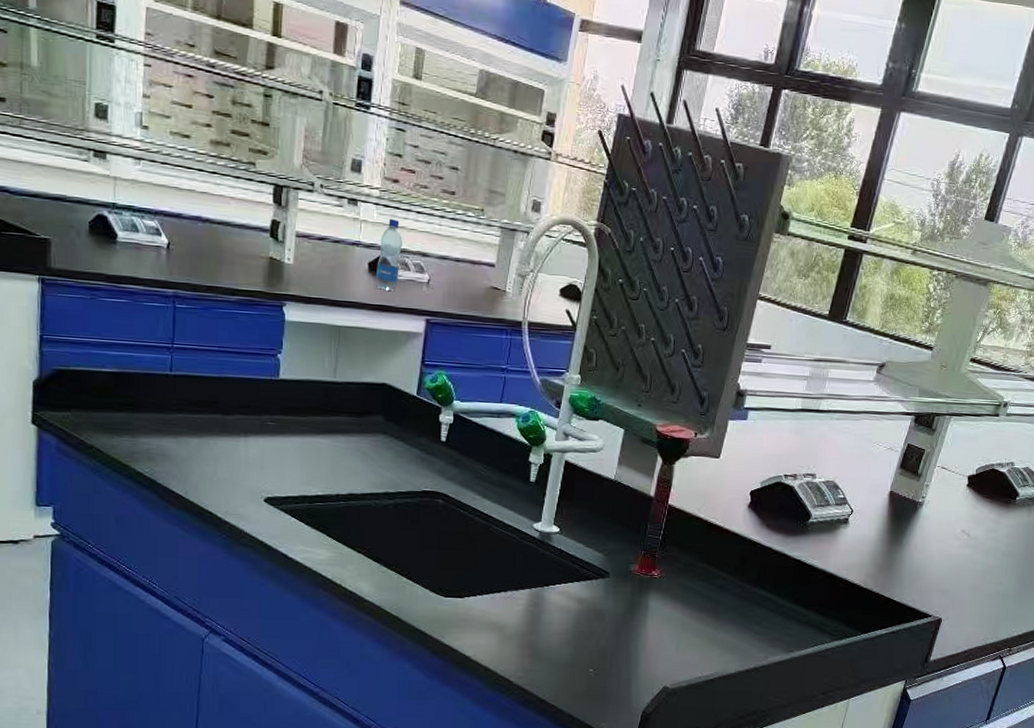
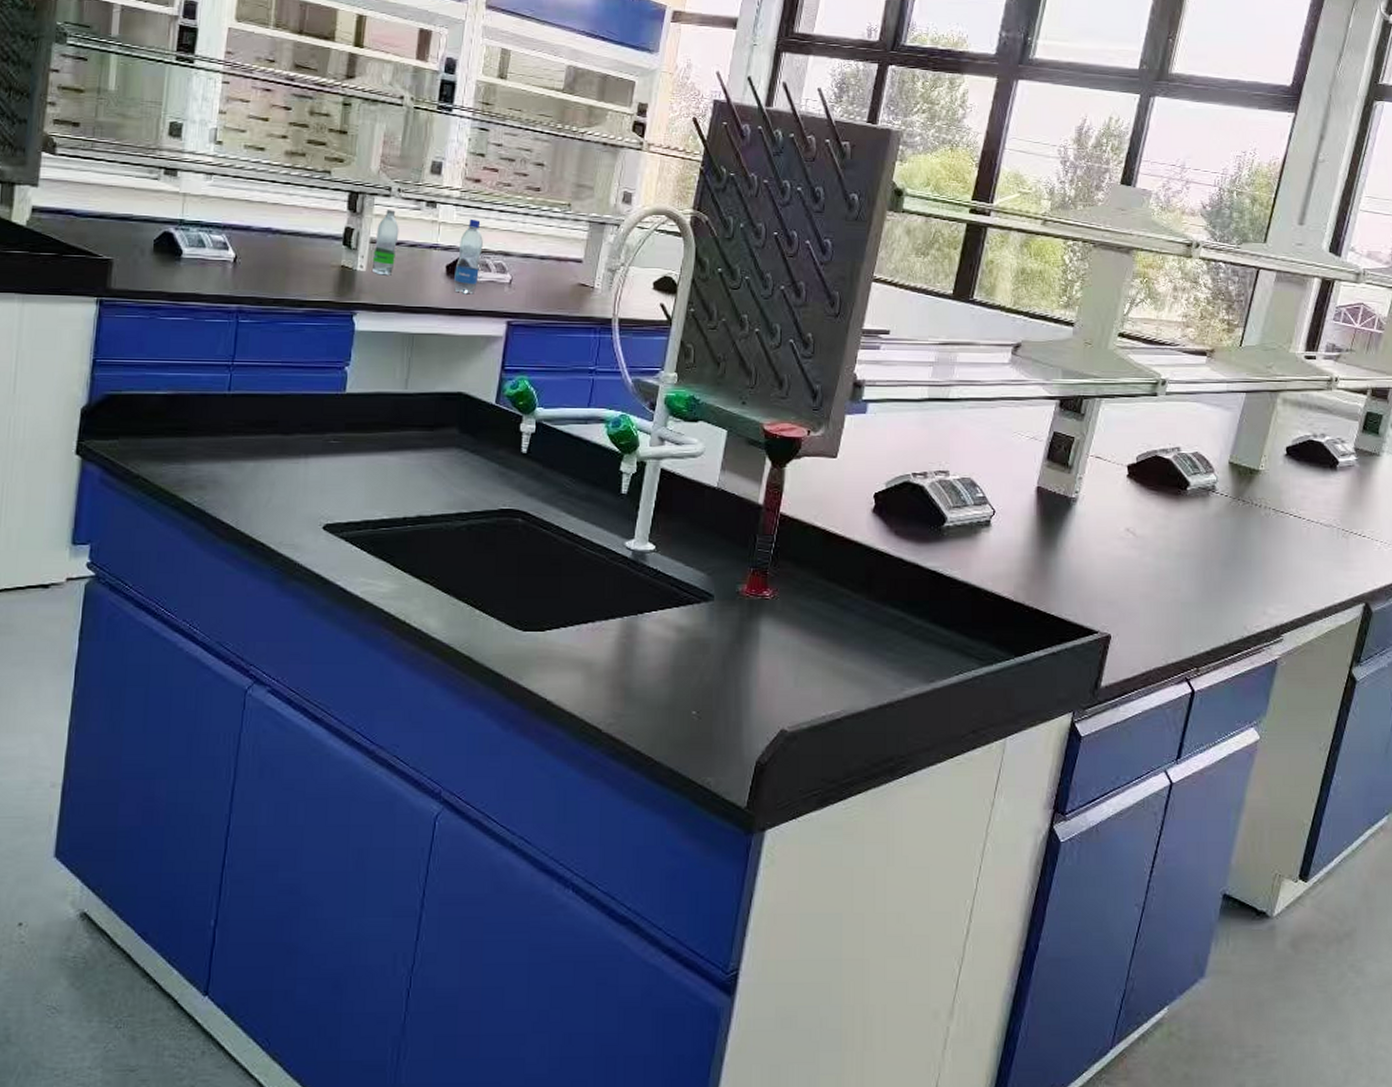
bottle: none [298,205,323,269] -> present [371,210,399,276]

